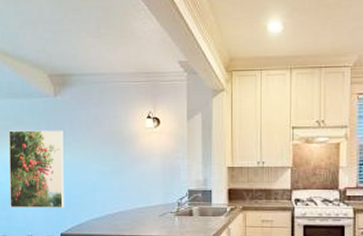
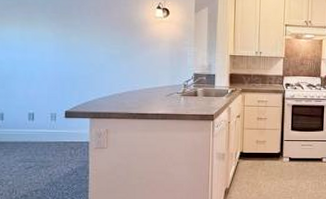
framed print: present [8,130,64,208] -> none [9,10,71,87]

